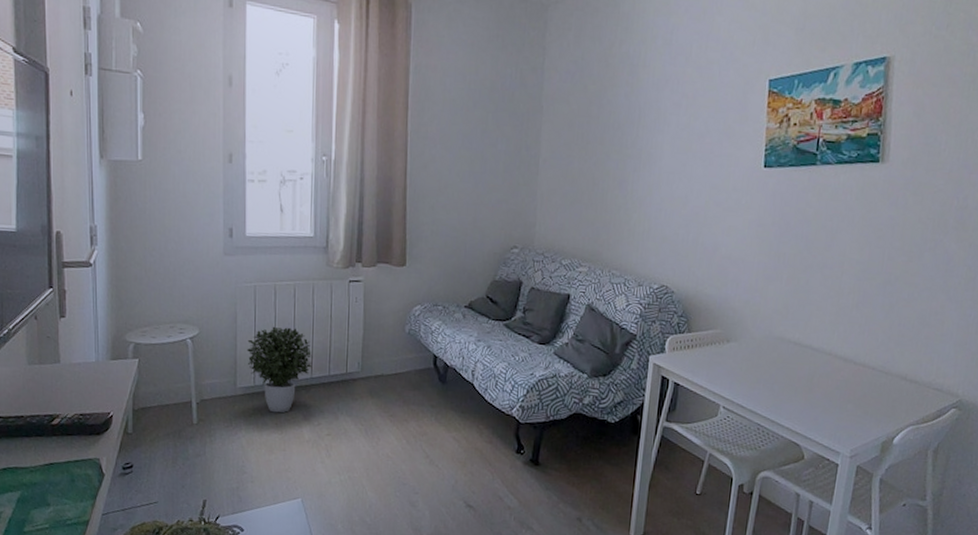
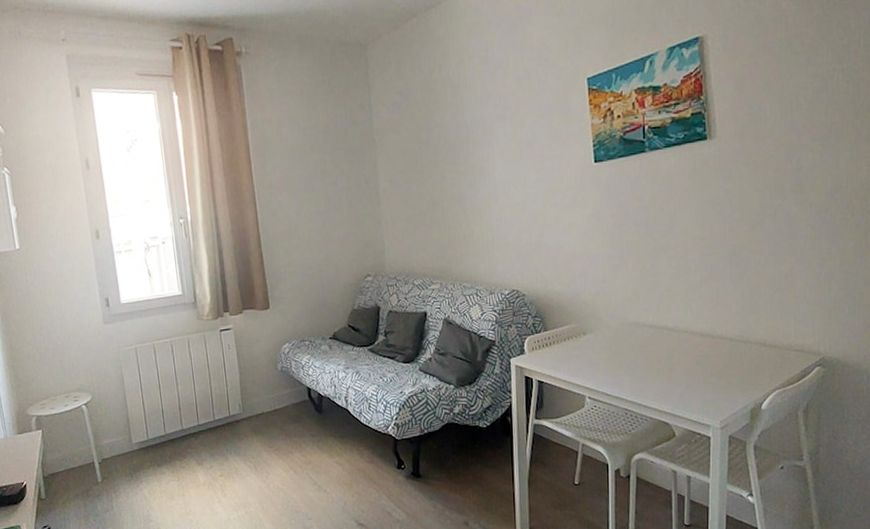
potted plant: present [247,326,313,413] -> none [136,381,198,462]

